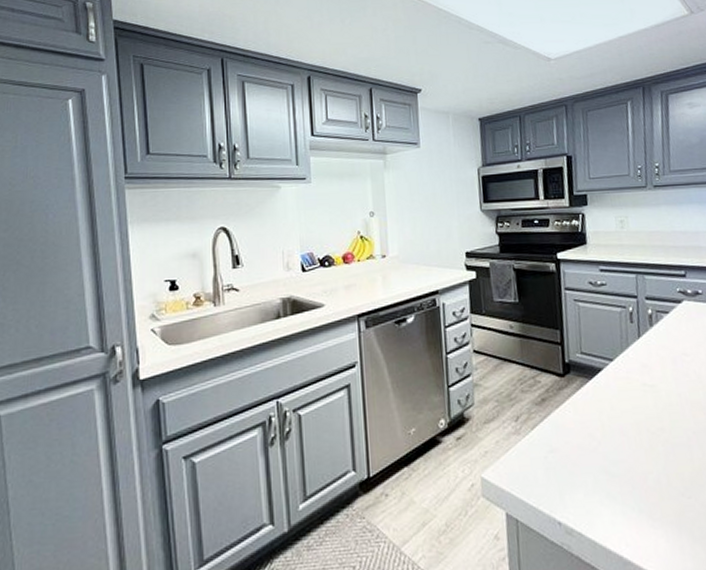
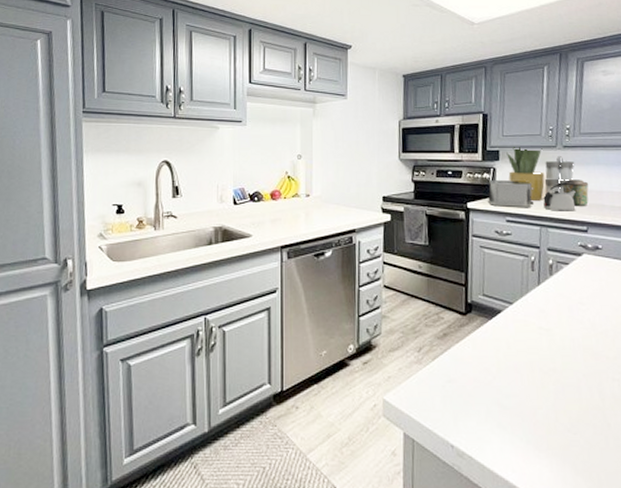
toaster: none [577,225,628,256] -> present [488,180,535,208]
planter: none [595,189,638,246] -> present [506,147,545,200]
spice rack: none [636,197,667,244] -> present [543,156,574,199]
kettle: none [637,224,671,257] -> present [543,182,576,211]
canister: none [656,221,685,249] -> present [562,180,589,206]

